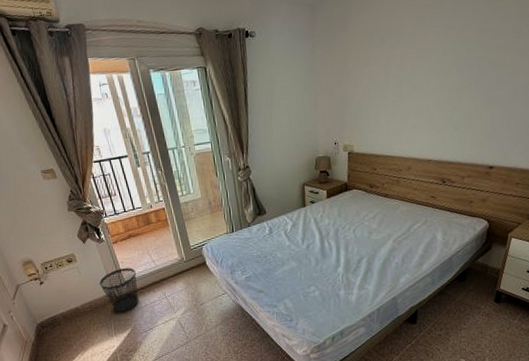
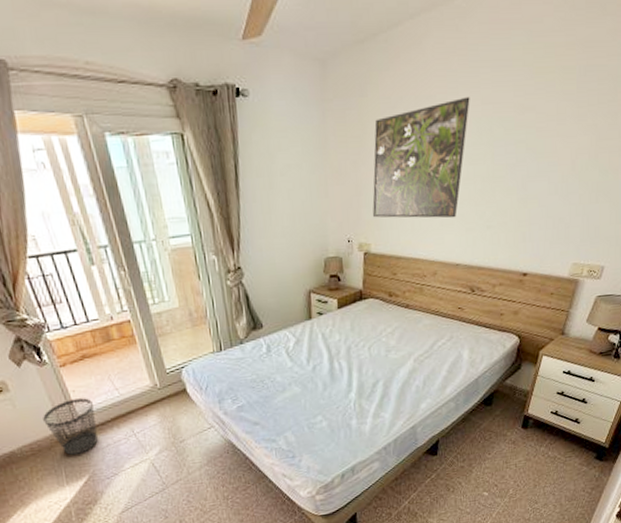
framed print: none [354,24,436,124] -> present [372,96,470,218]

